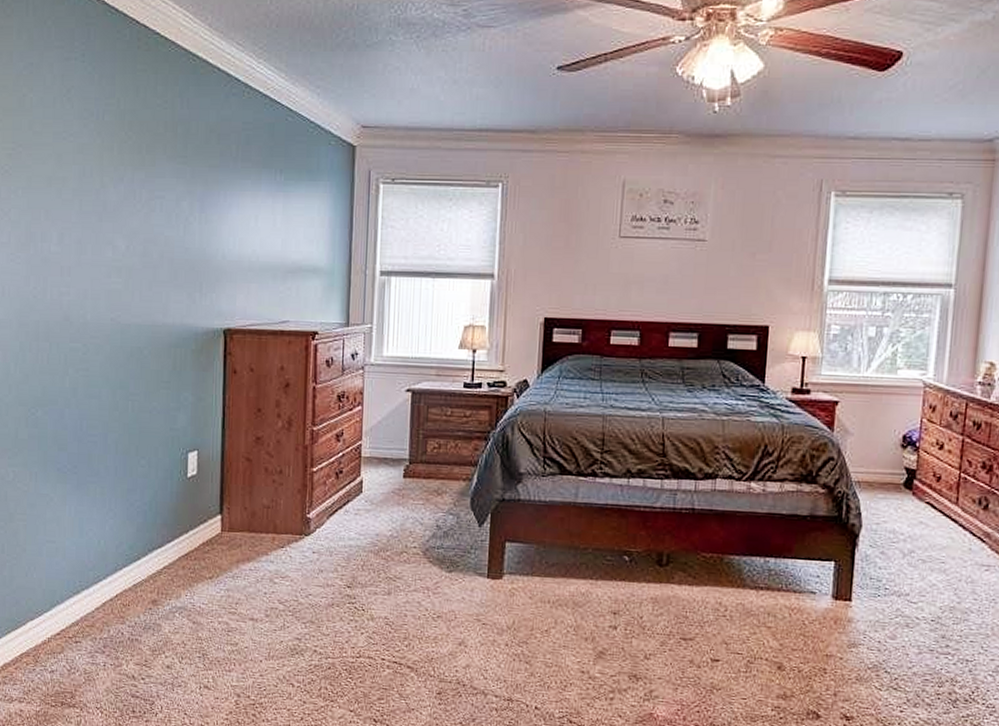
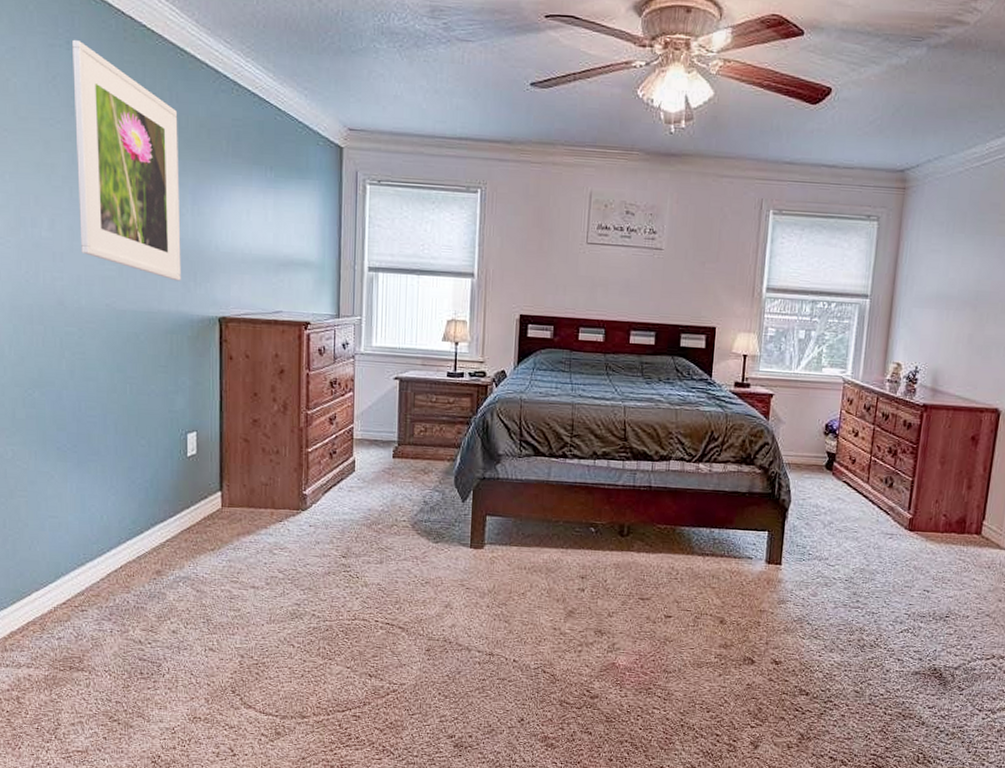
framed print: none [87,51,188,293] -> present [72,39,181,281]

